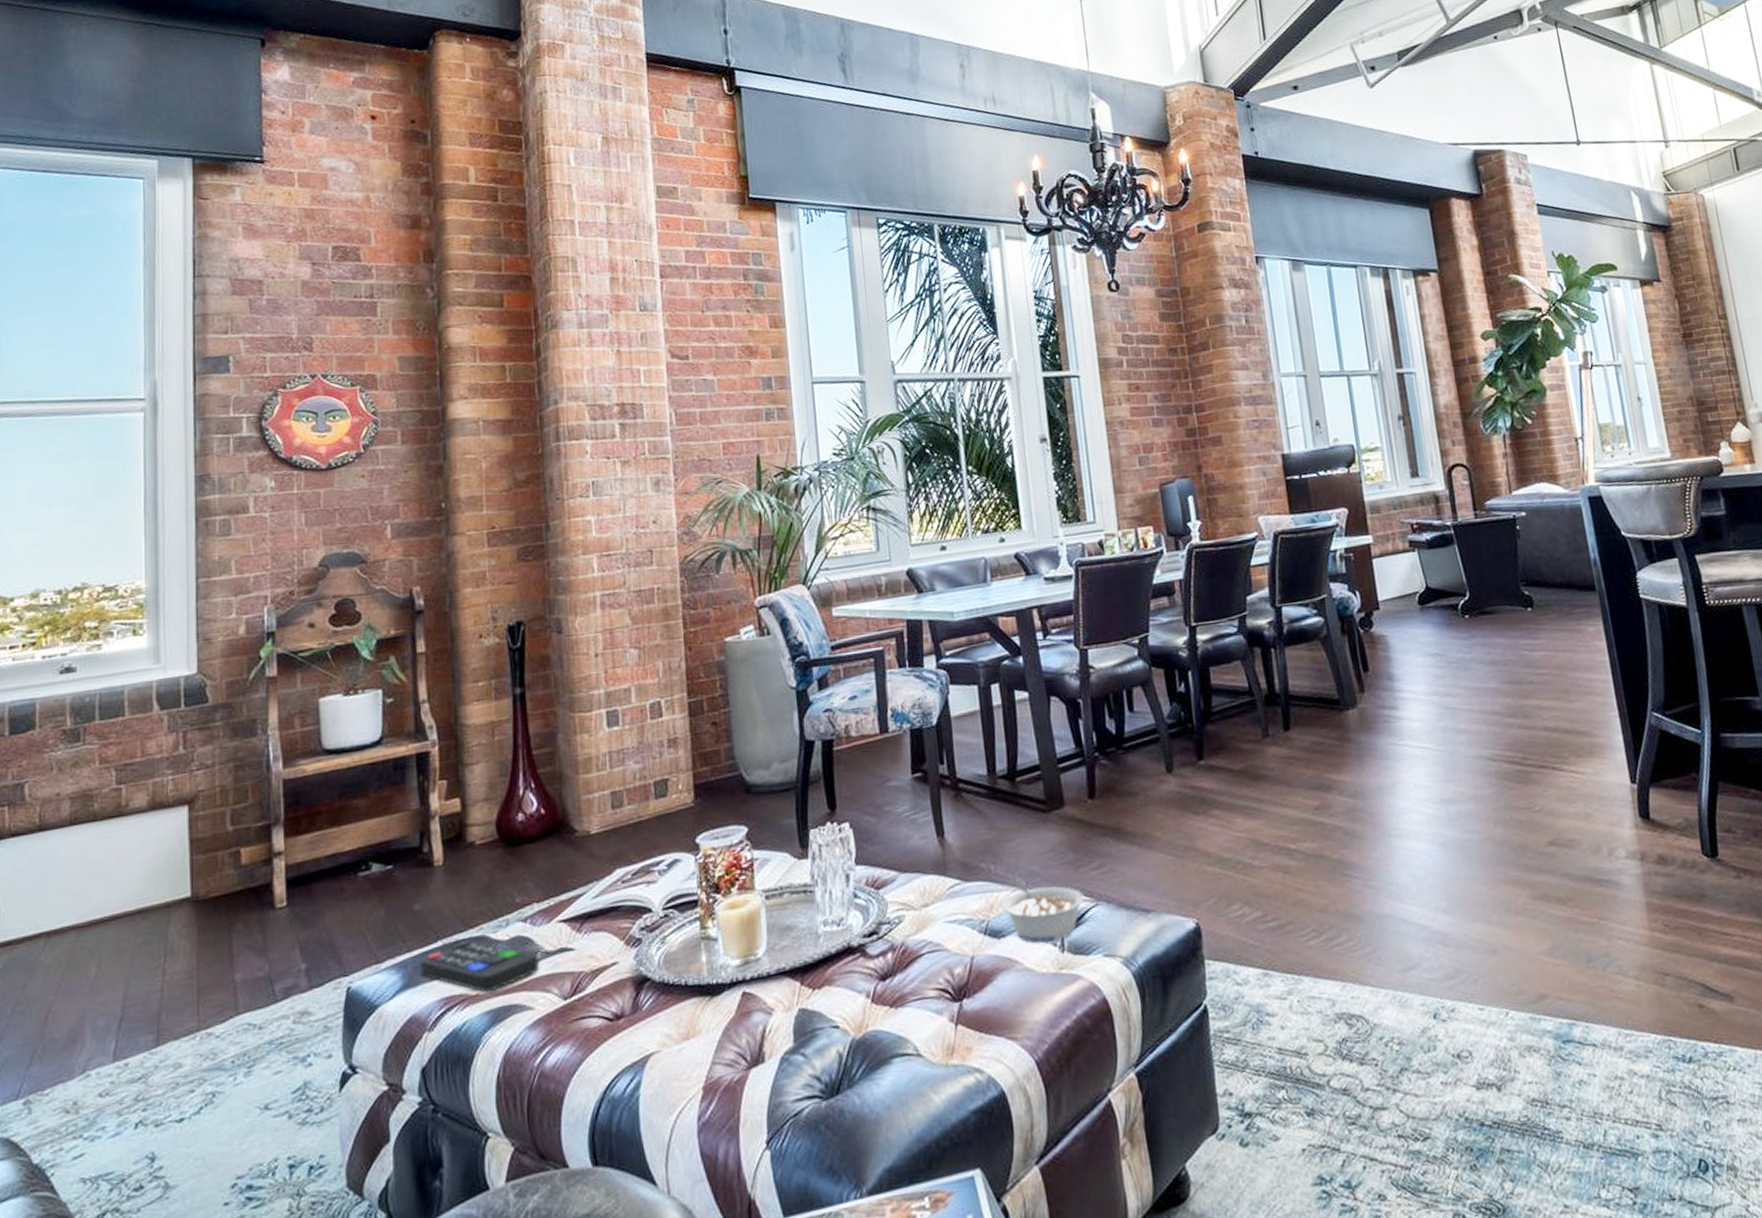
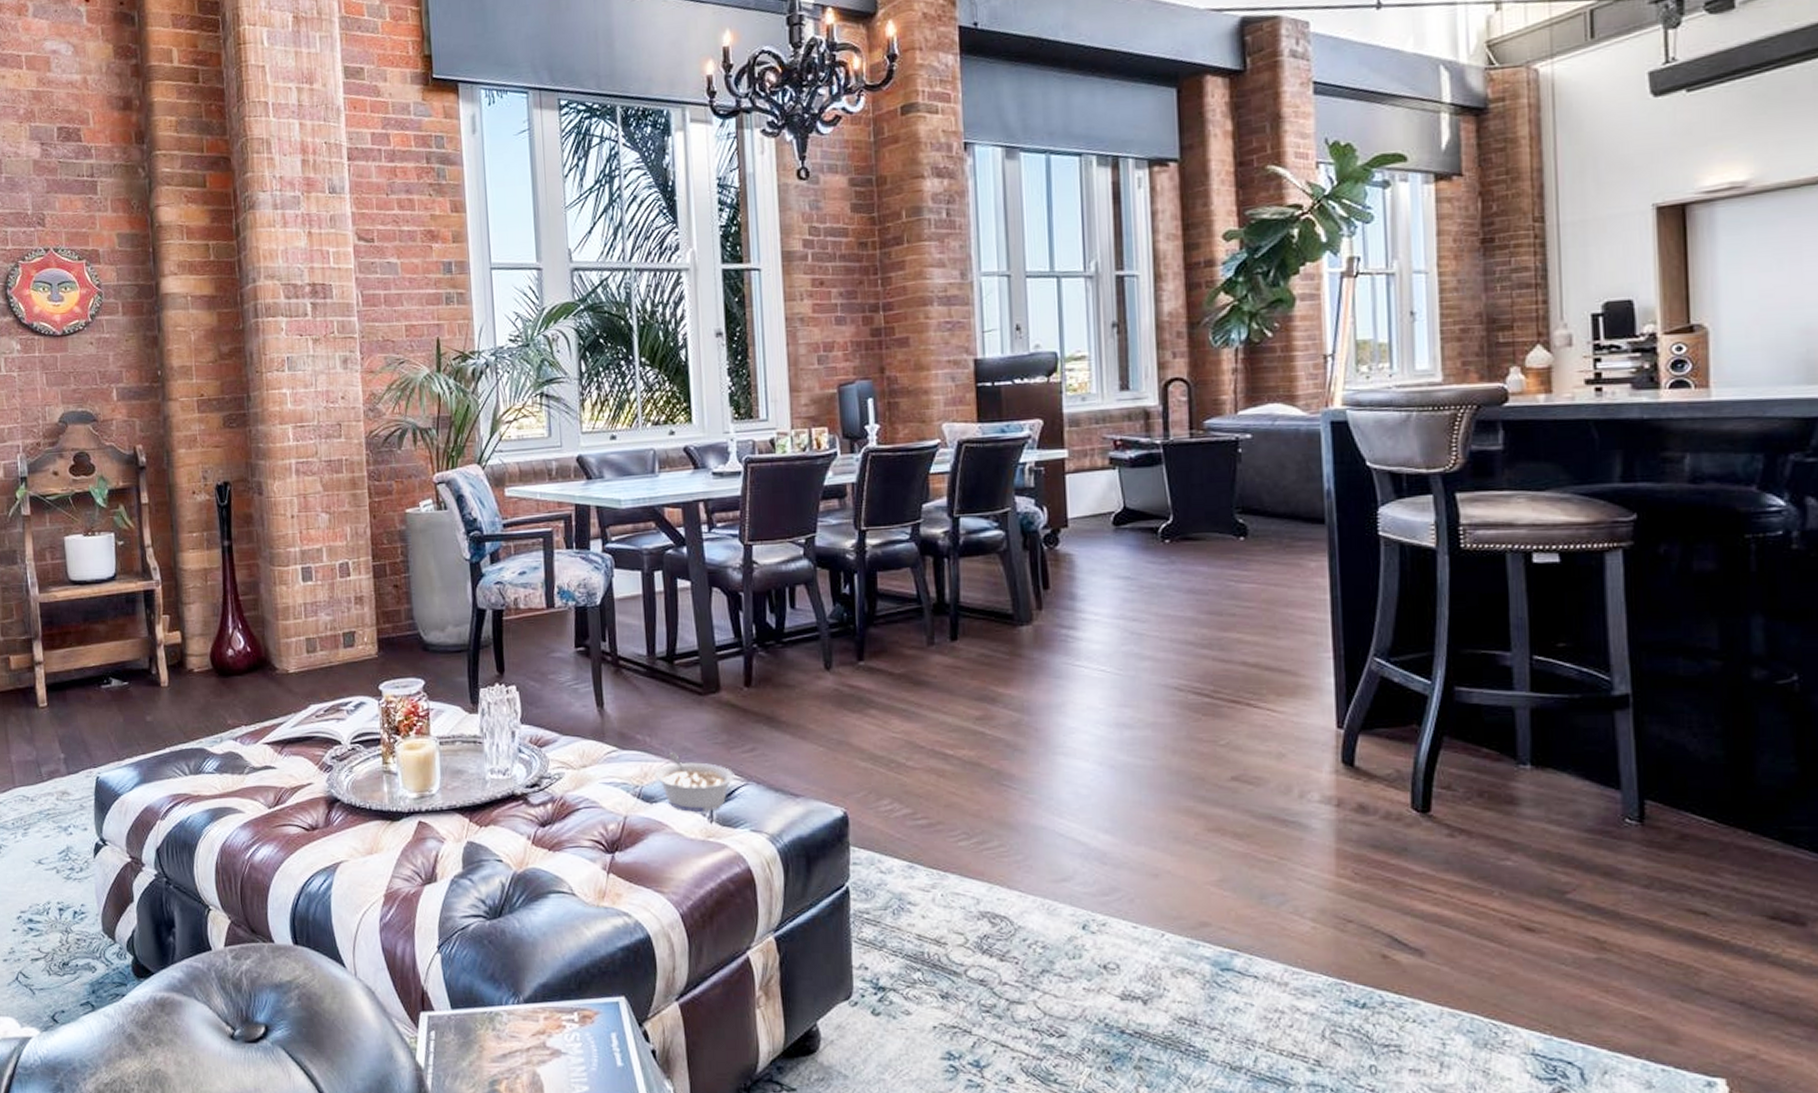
remote control: present [420,940,540,993] -> none [152,750,249,795]

